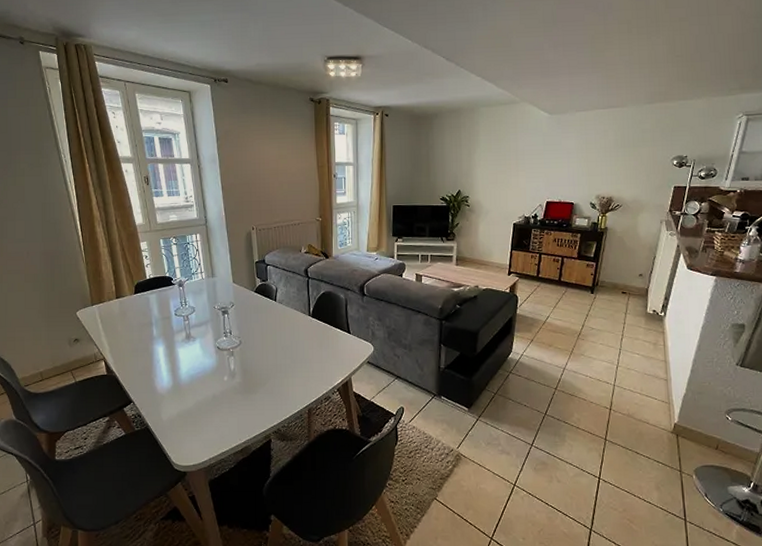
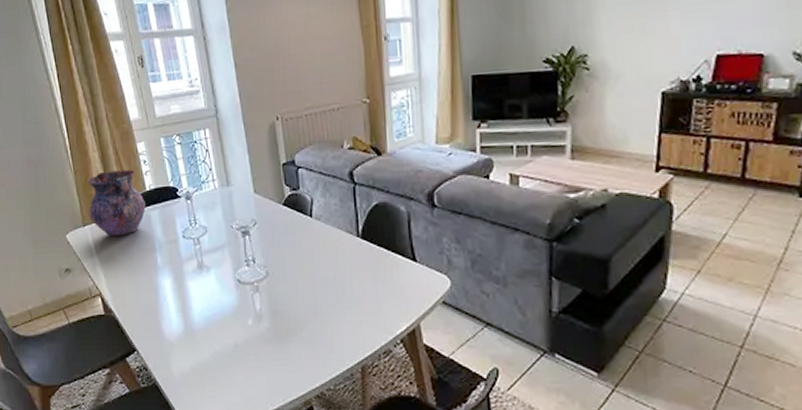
vase: none [97,262,145,313] -> present [87,169,146,236]

